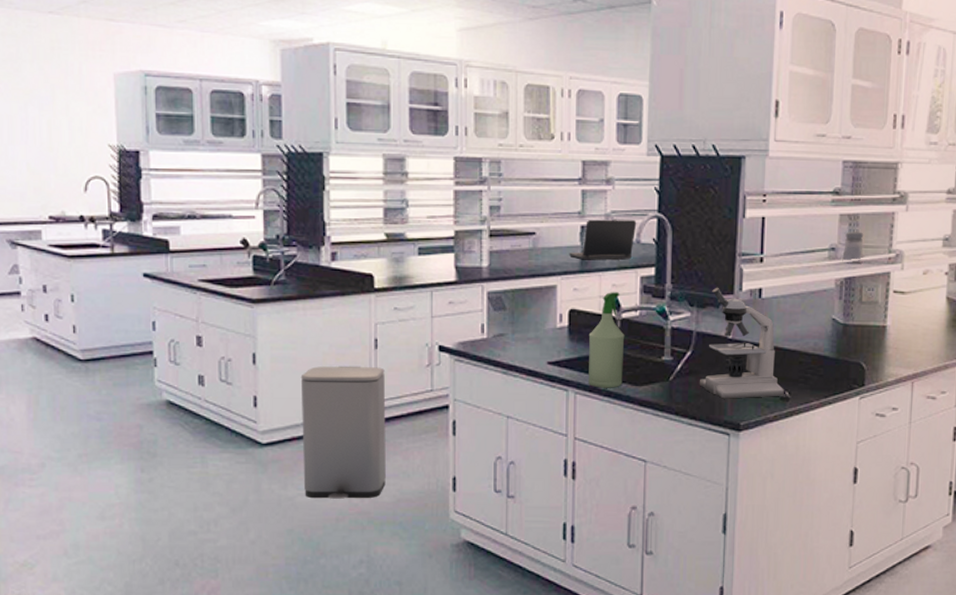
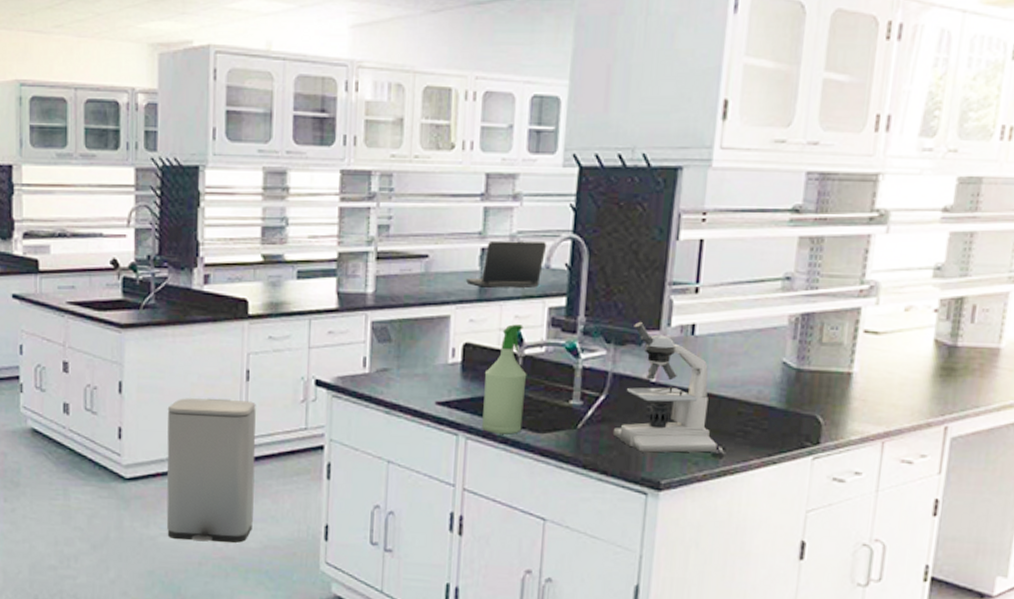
salt shaker: present [842,231,864,264] -> none [799,257,829,297]

